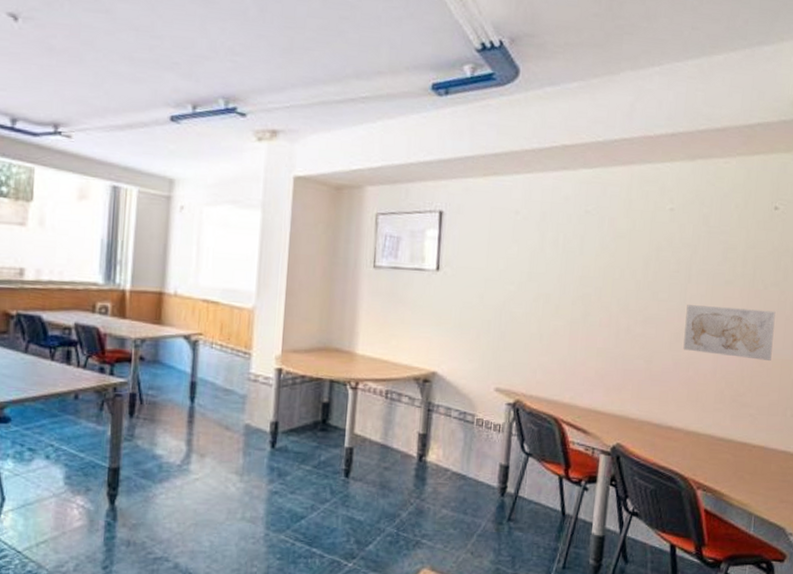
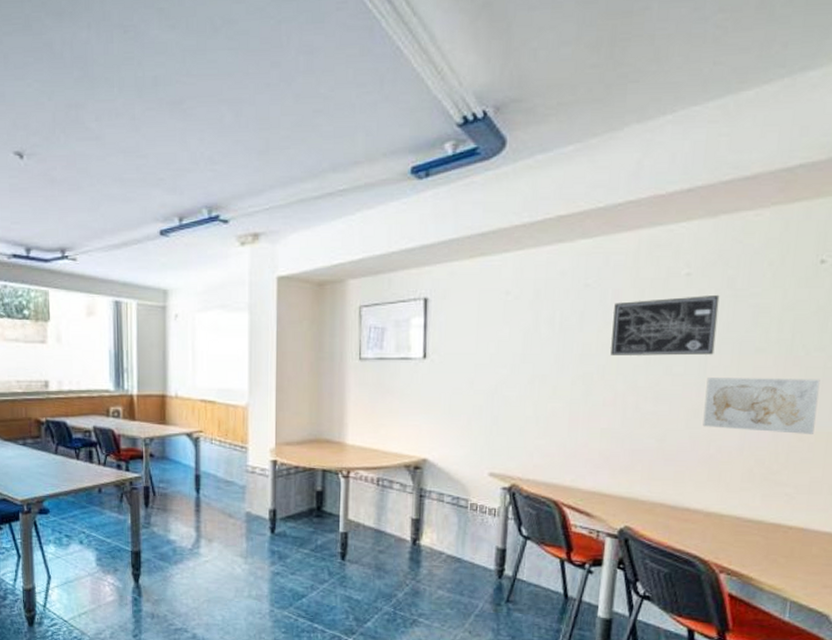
wall art: none [606,229,697,284] -> present [610,294,720,356]

